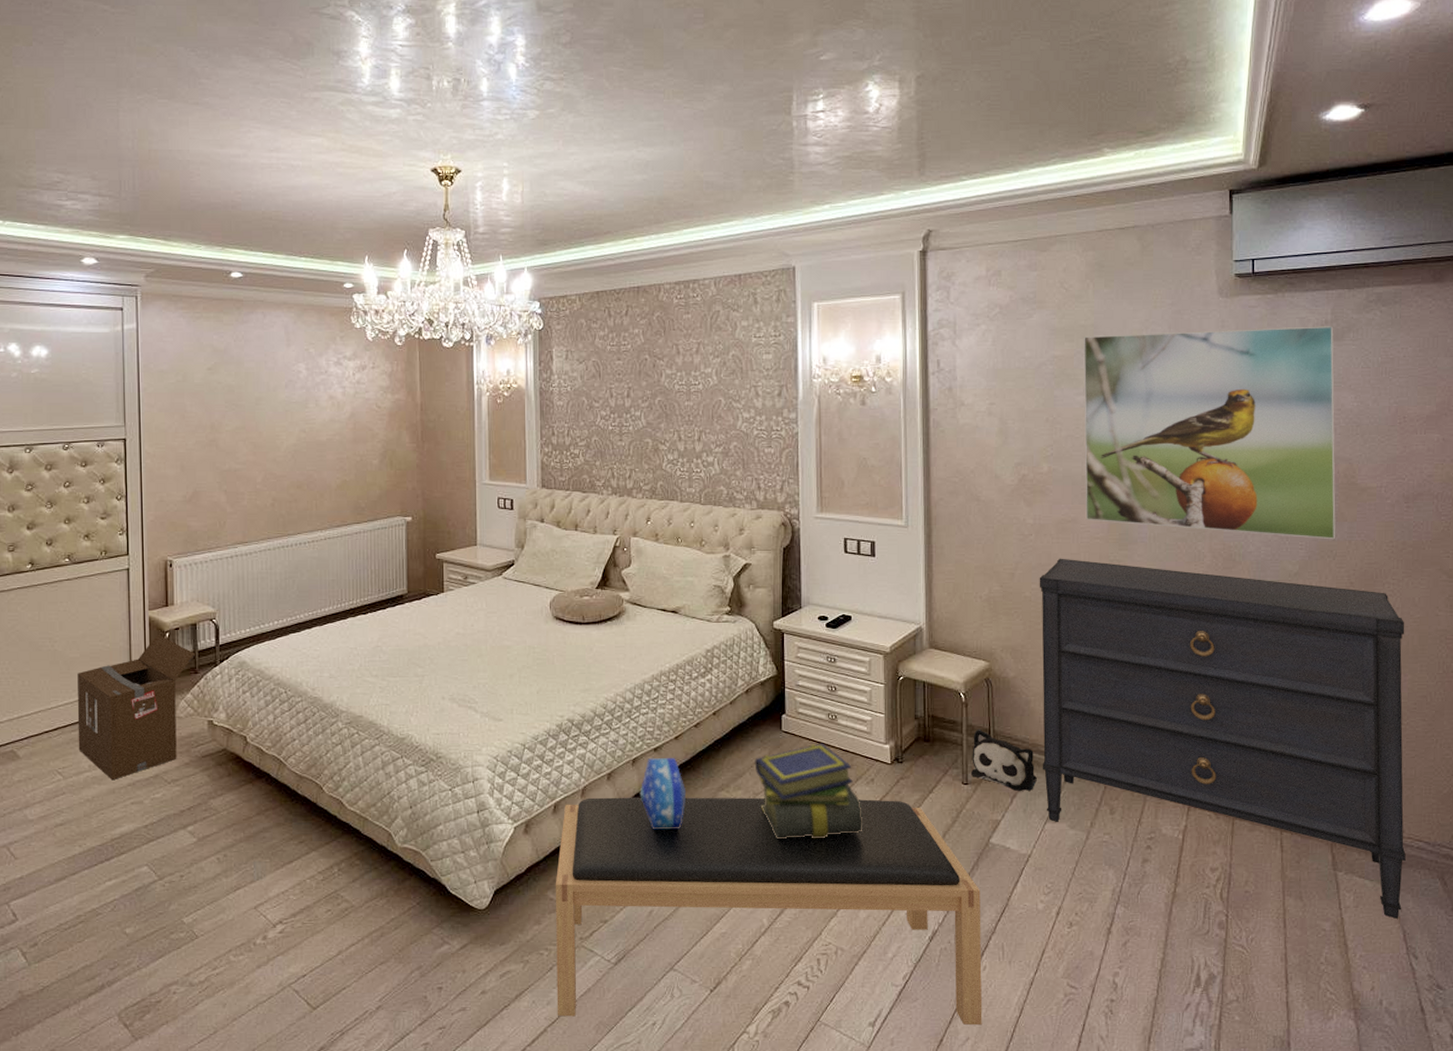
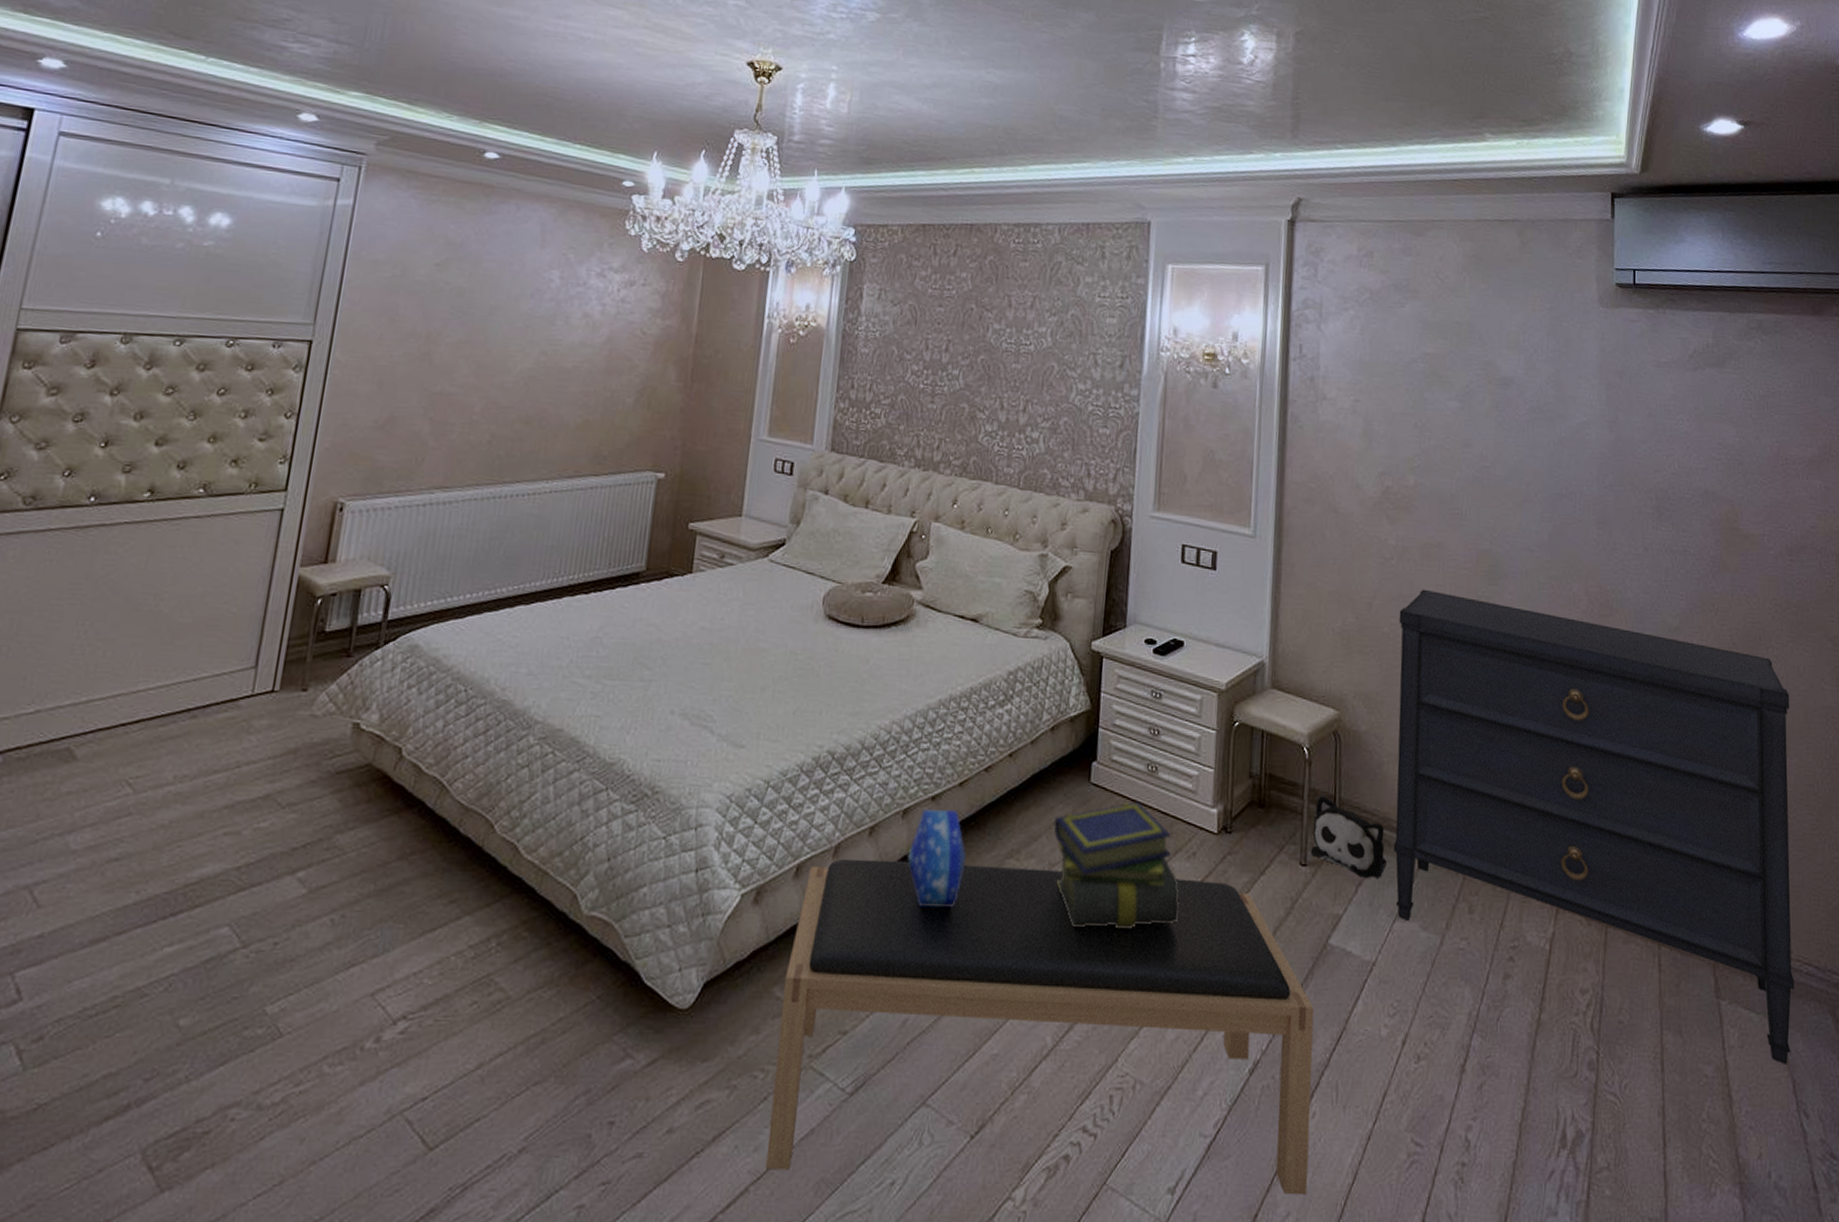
cardboard box: present [77,635,196,781] -> none [163,601,354,800]
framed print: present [1083,326,1336,540] -> none [1453,334,1718,592]

